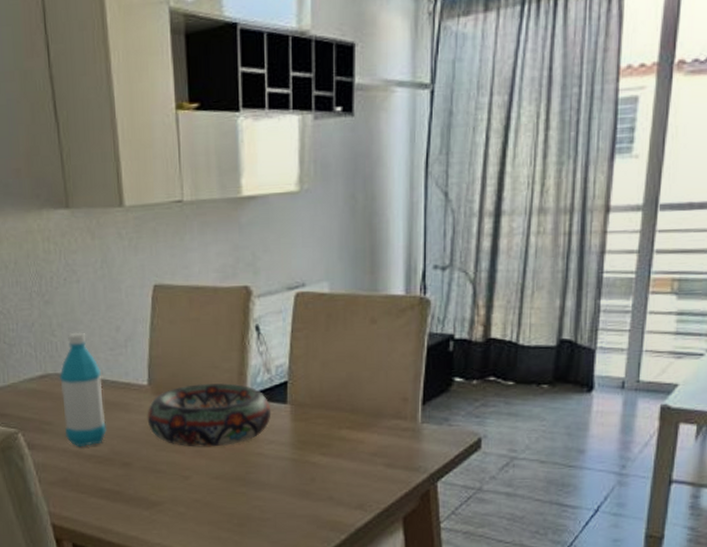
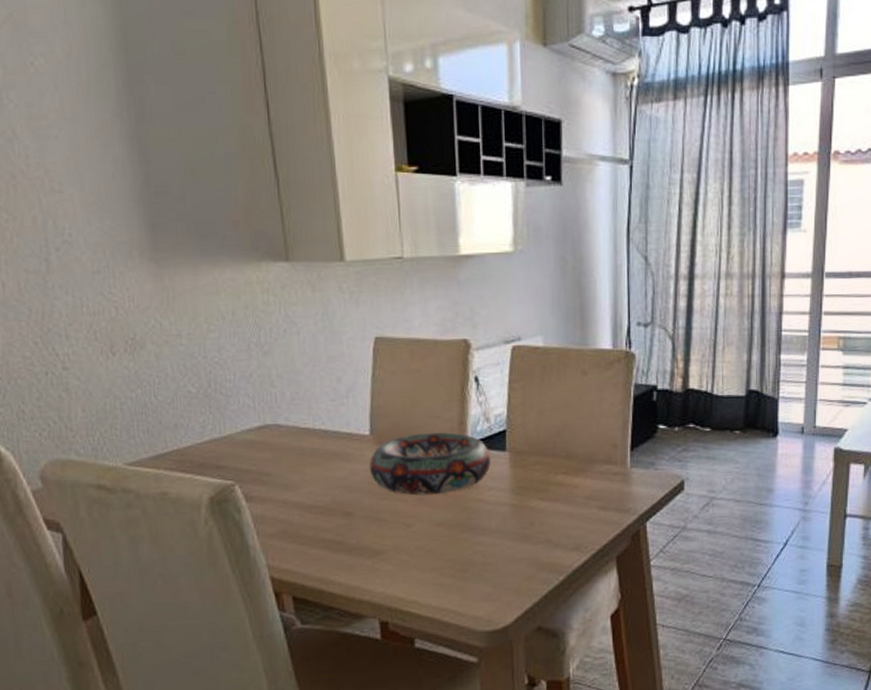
water bottle: present [58,332,106,447] -> none [278,383,328,498]

